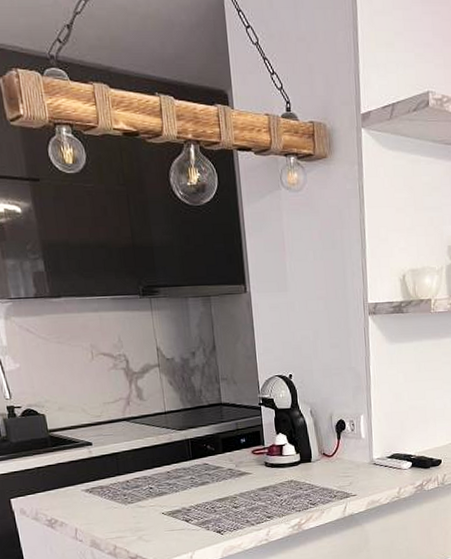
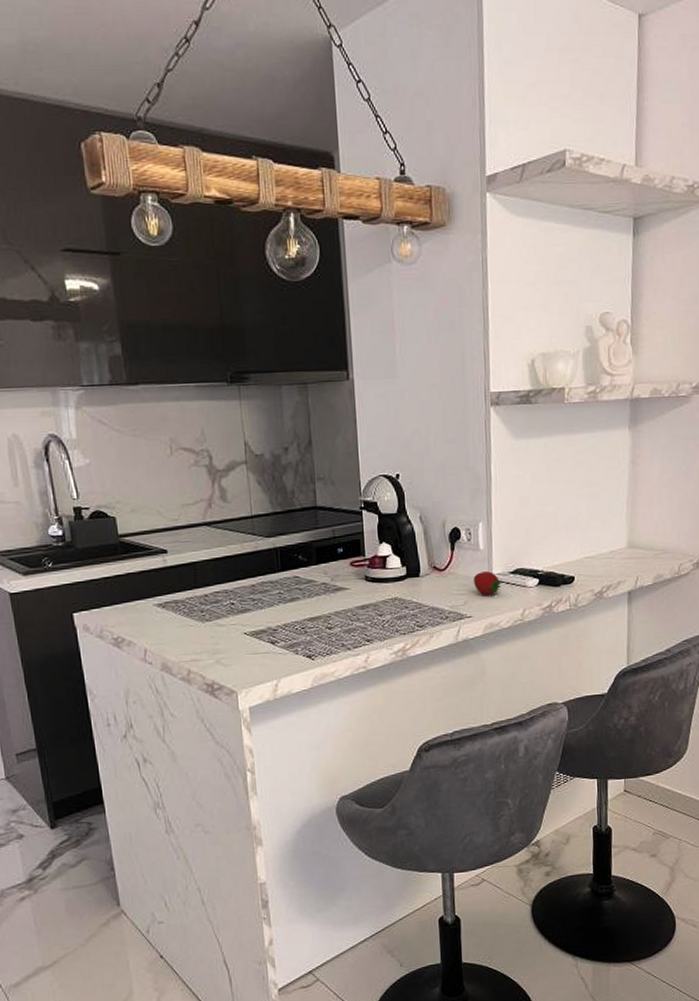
fruit: none [356,456,381,477] -> present [473,571,501,596]

